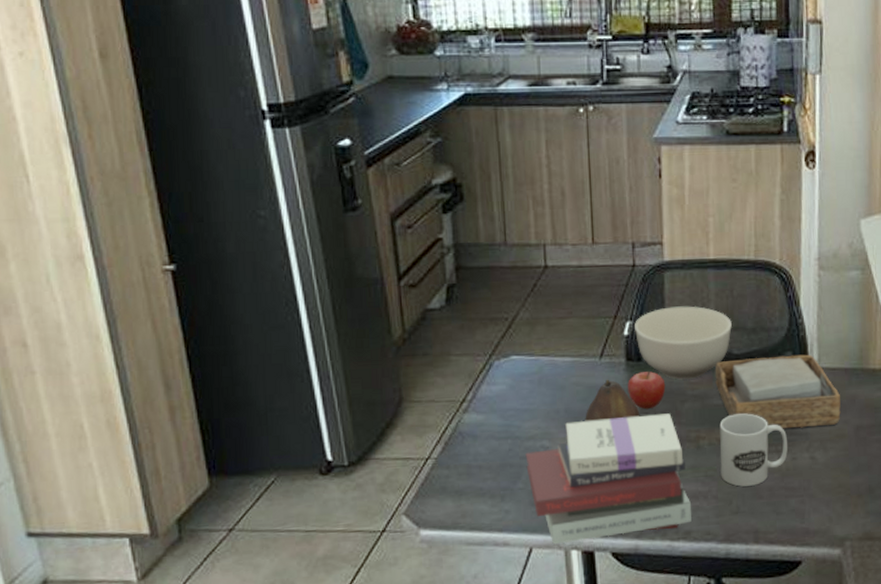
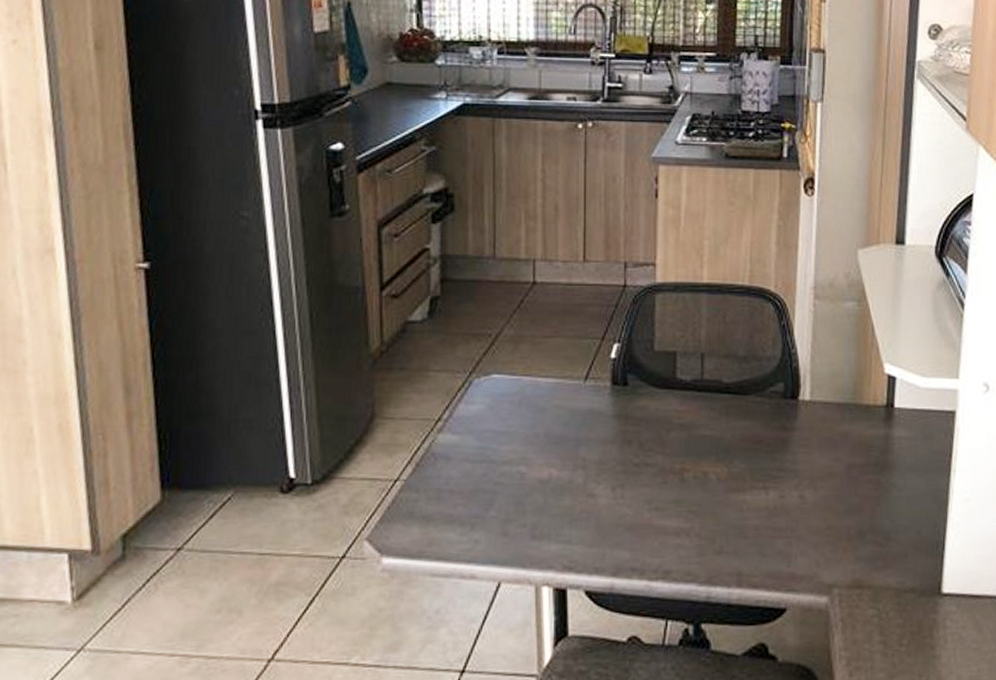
books: present [525,413,692,545] -> none [500,442,673,580]
fruit: present [585,379,640,422] -> none [565,403,623,448]
fruit: present [628,370,666,410] -> none [612,396,651,438]
bowl: present [634,306,732,380] -> none [621,330,723,408]
napkin holder: present [715,354,841,429] -> none [703,386,833,465]
mug: present [719,413,788,487] -> none [705,446,777,524]

